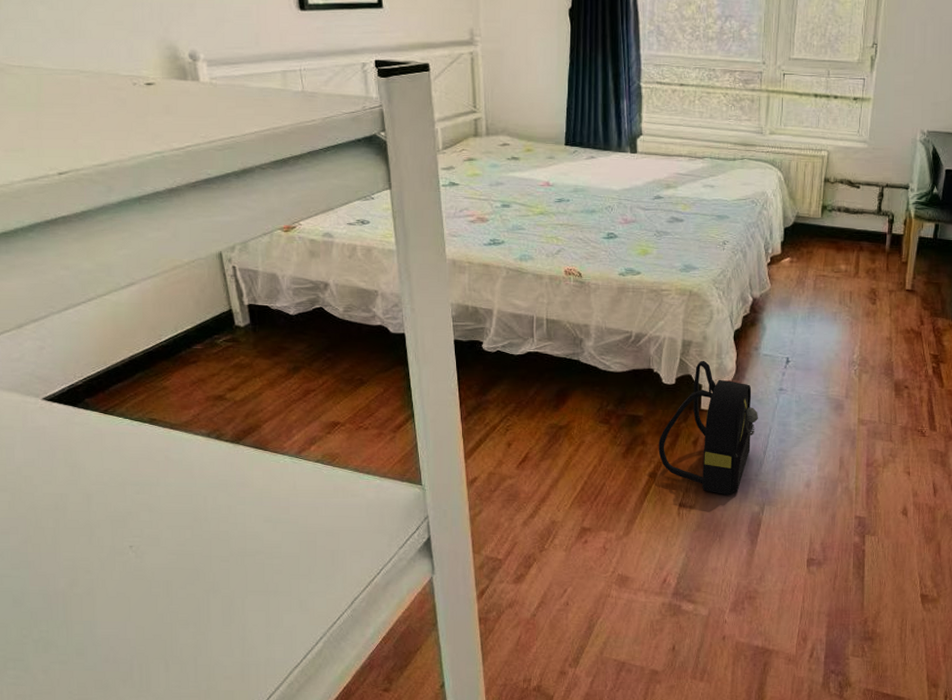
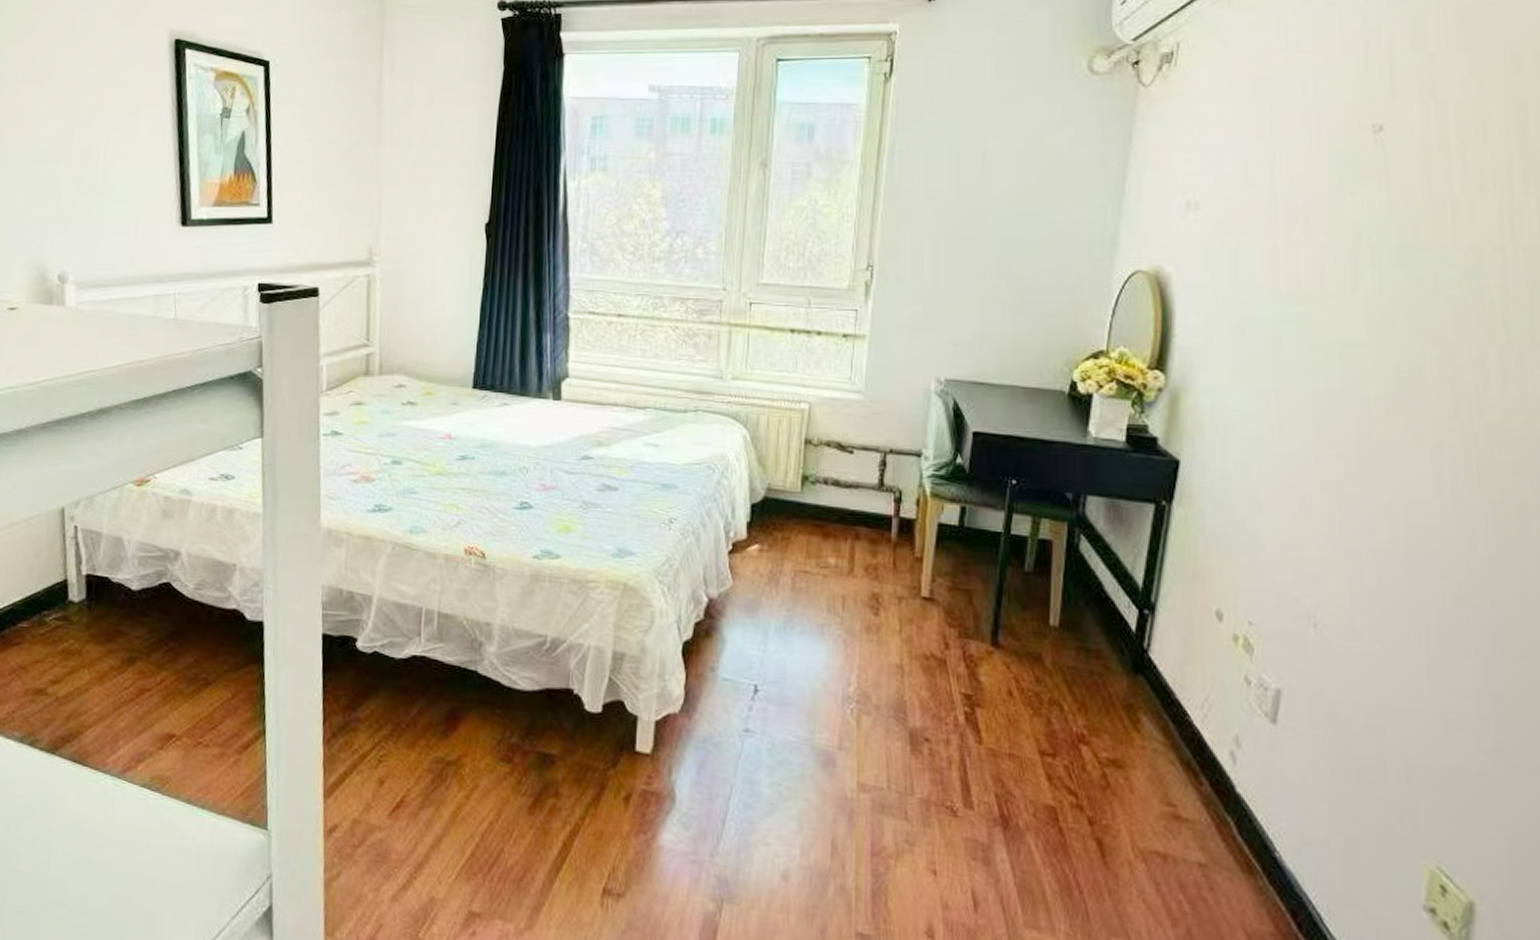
backpack: present [658,360,759,496] -> none [576,681,716,883]

